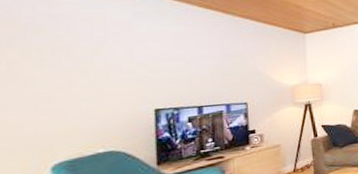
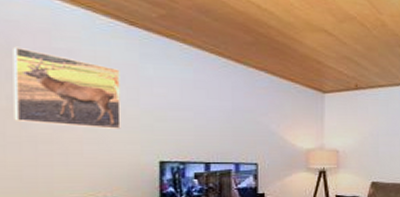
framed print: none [13,16,117,85] -> present [13,46,121,129]

